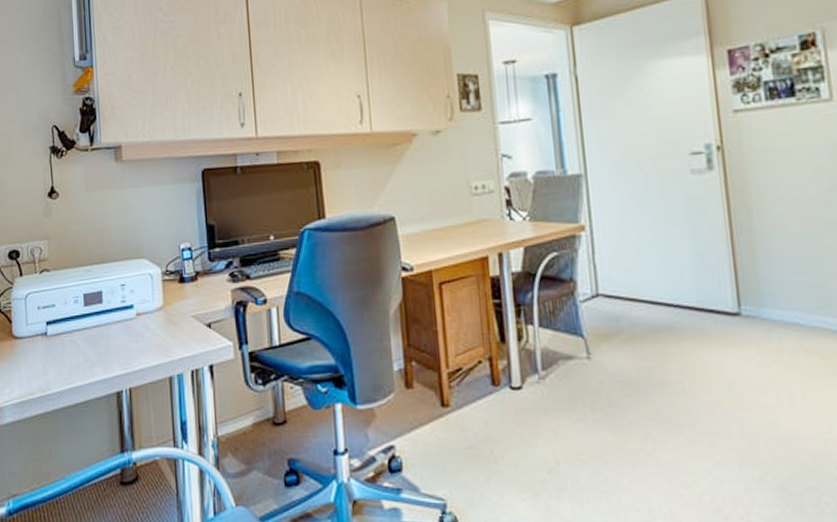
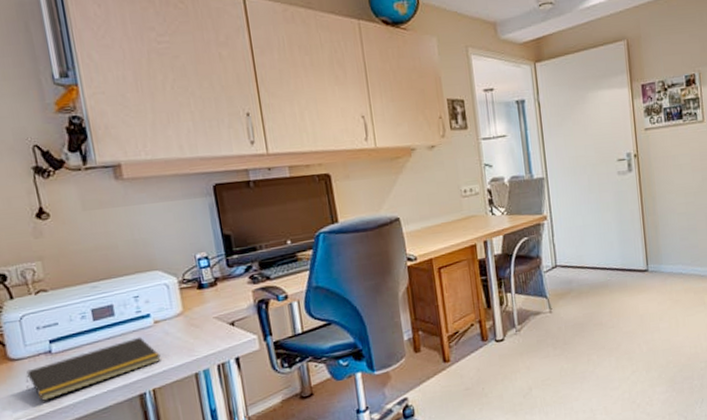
notepad: none [23,328,139,384] -> present [25,336,161,401]

